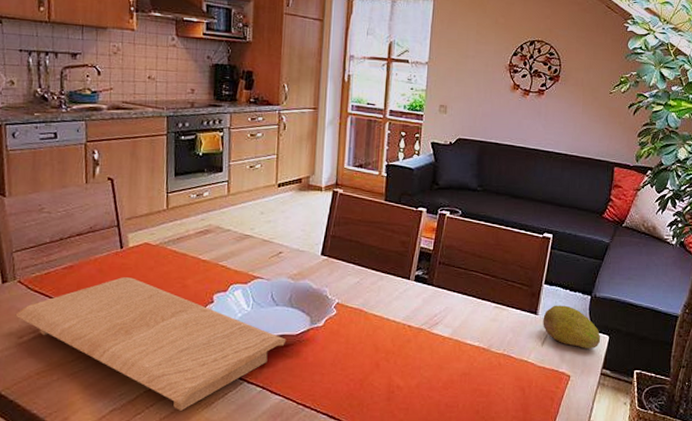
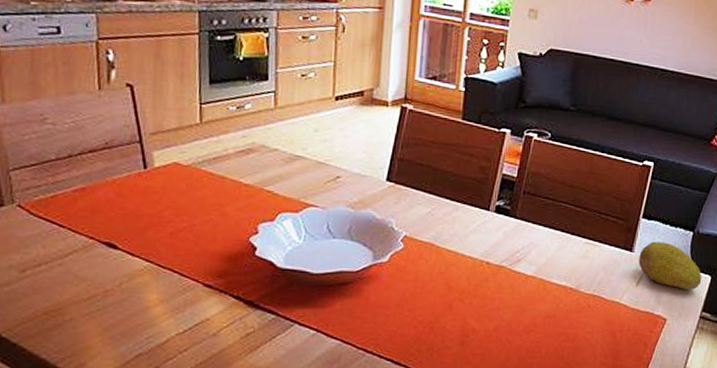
cutting board: present [15,277,287,411] -> none [15,202,345,356]

